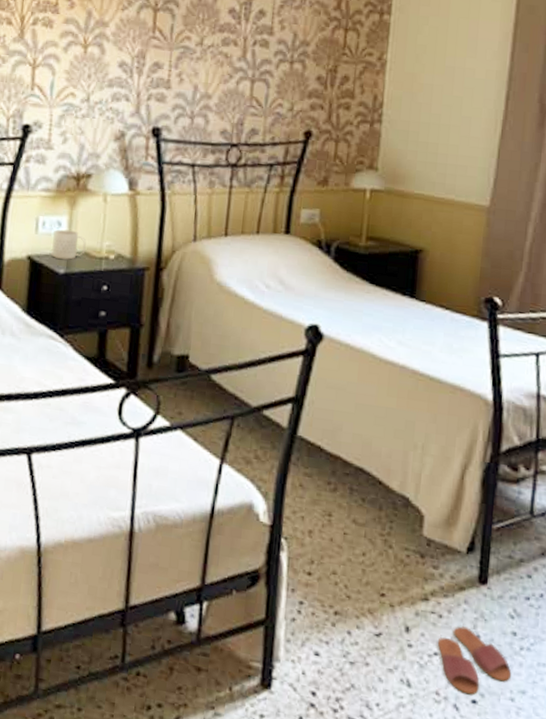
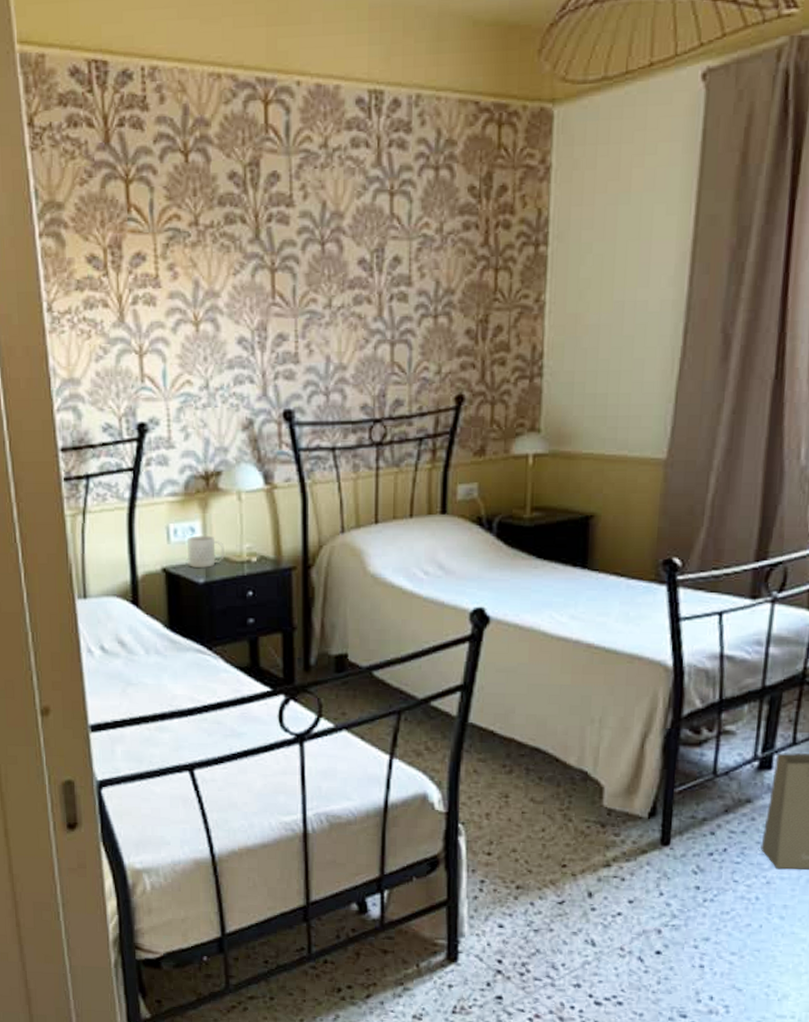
slippers: present [437,626,512,695] -> none [620,886,696,947]

